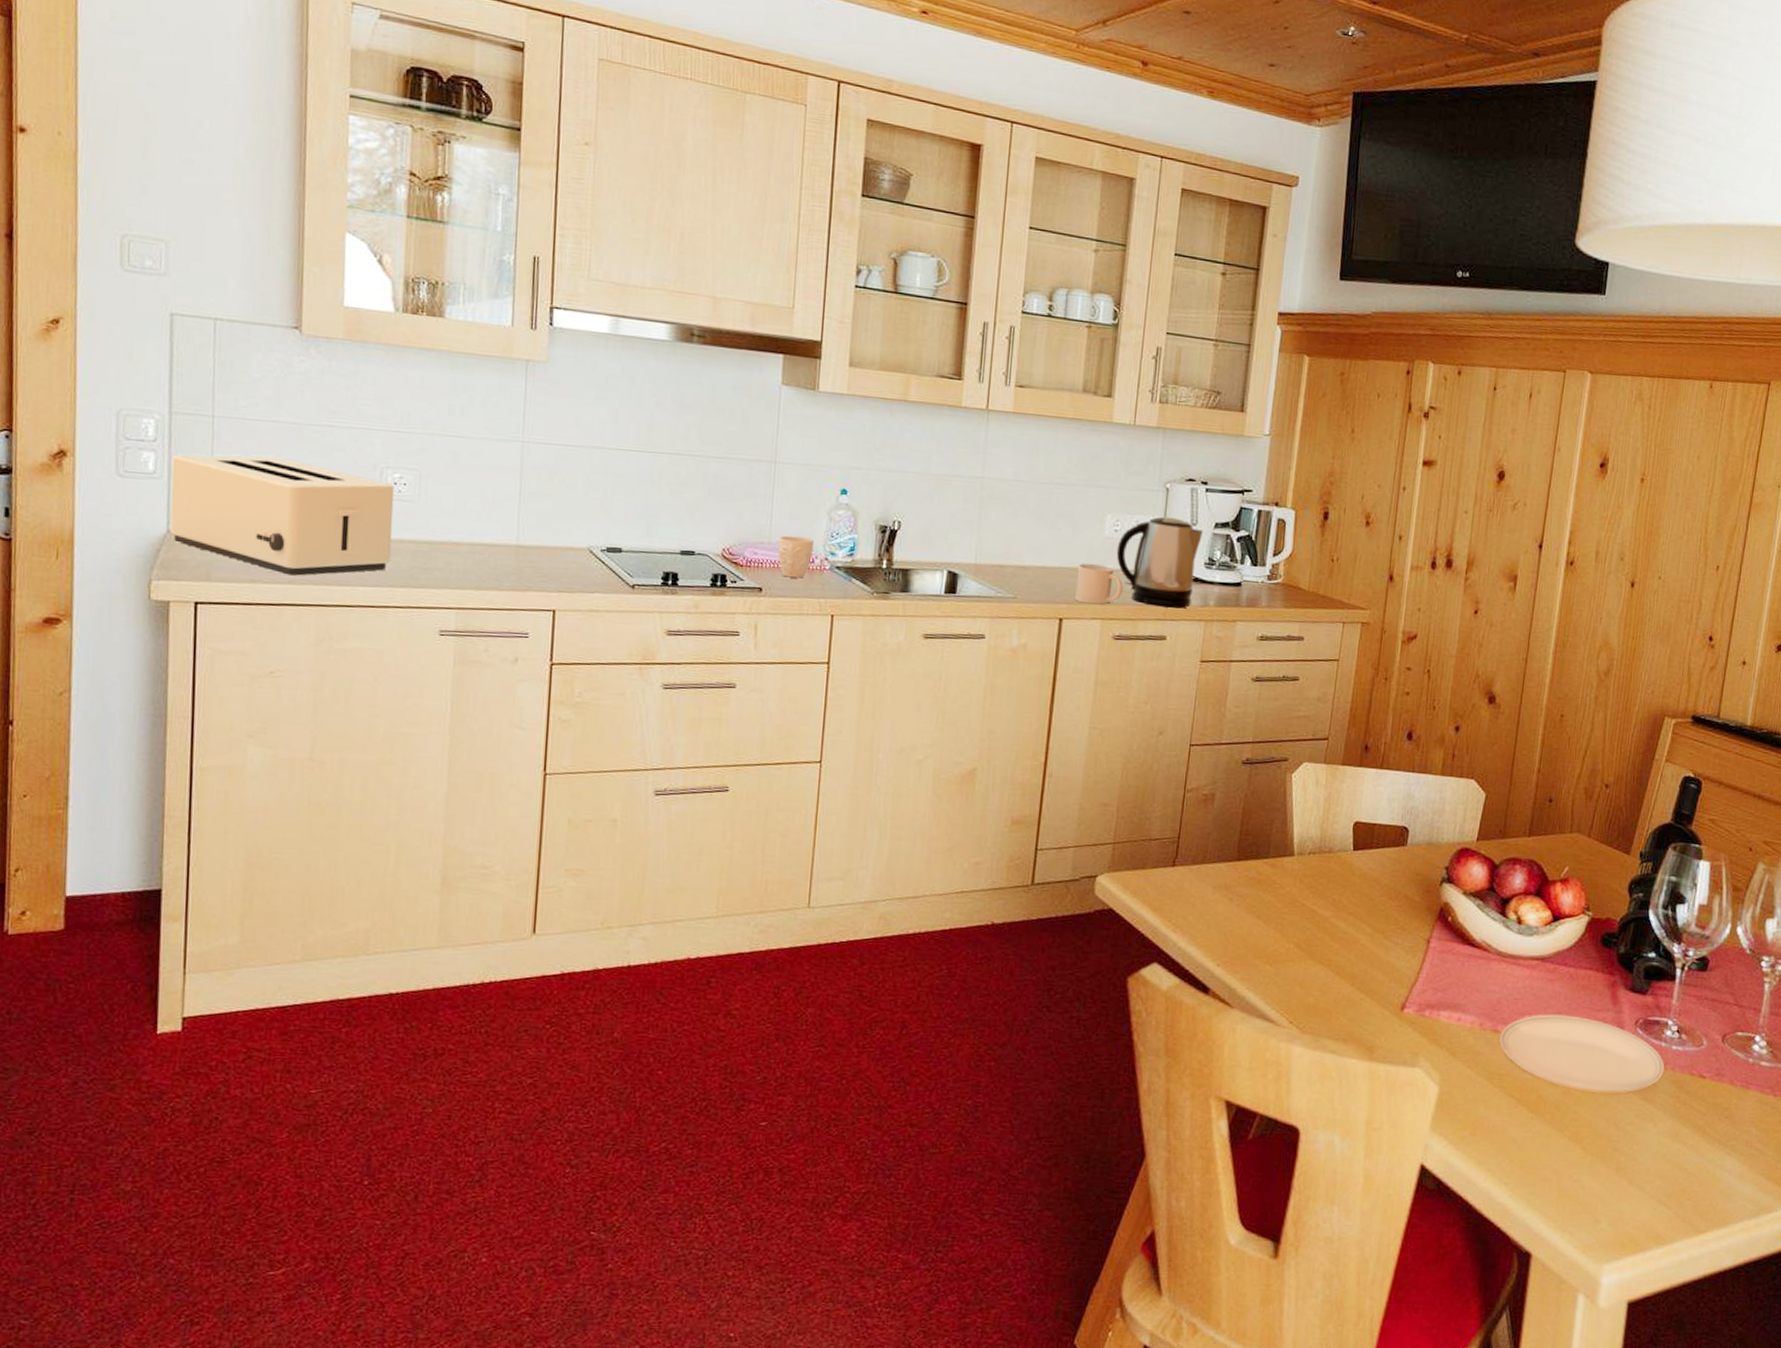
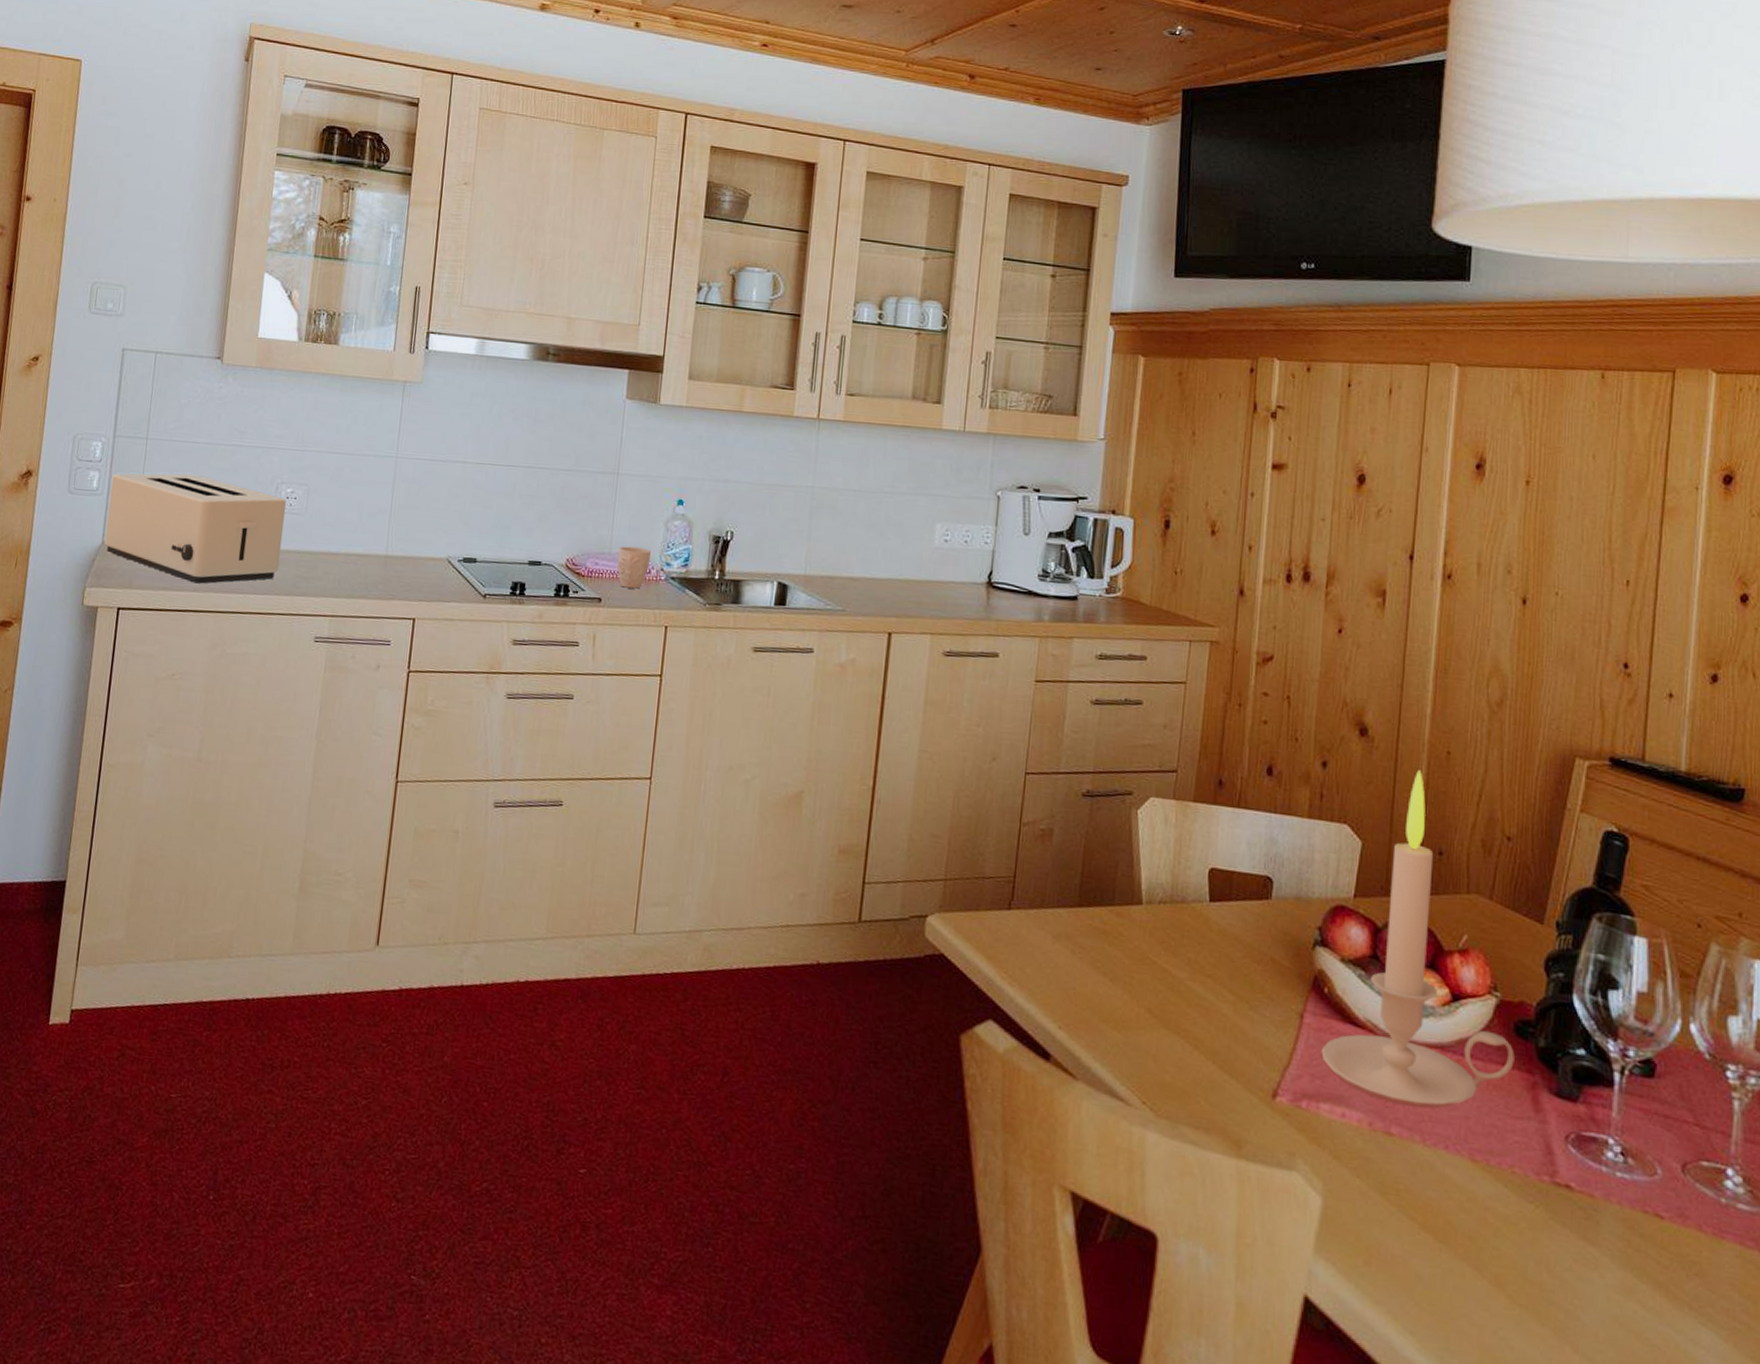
mug: present [1074,563,1123,605] -> none [903,575,954,619]
kettle: present [1116,516,1203,609] -> none [946,525,1036,624]
candle: none [1443,731,1600,1009] -> present [1321,770,1515,1109]
plate: present [1499,1014,1665,1094] -> none [1393,1117,1608,1229]

